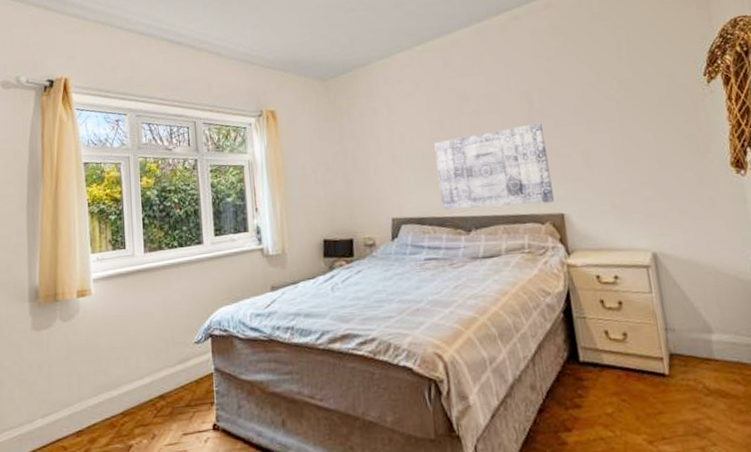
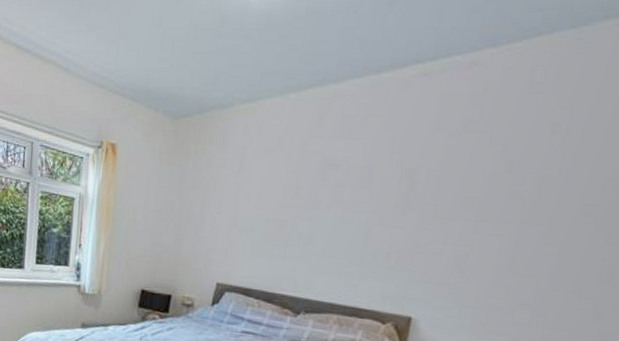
wall art: present [434,123,554,210] -> none [273,209,419,303]

